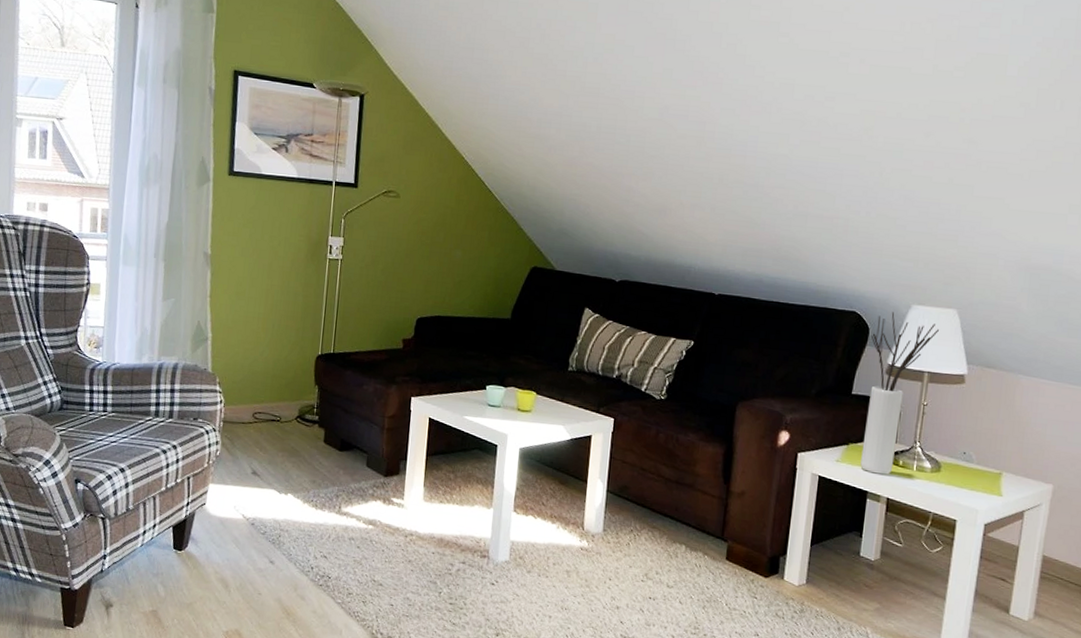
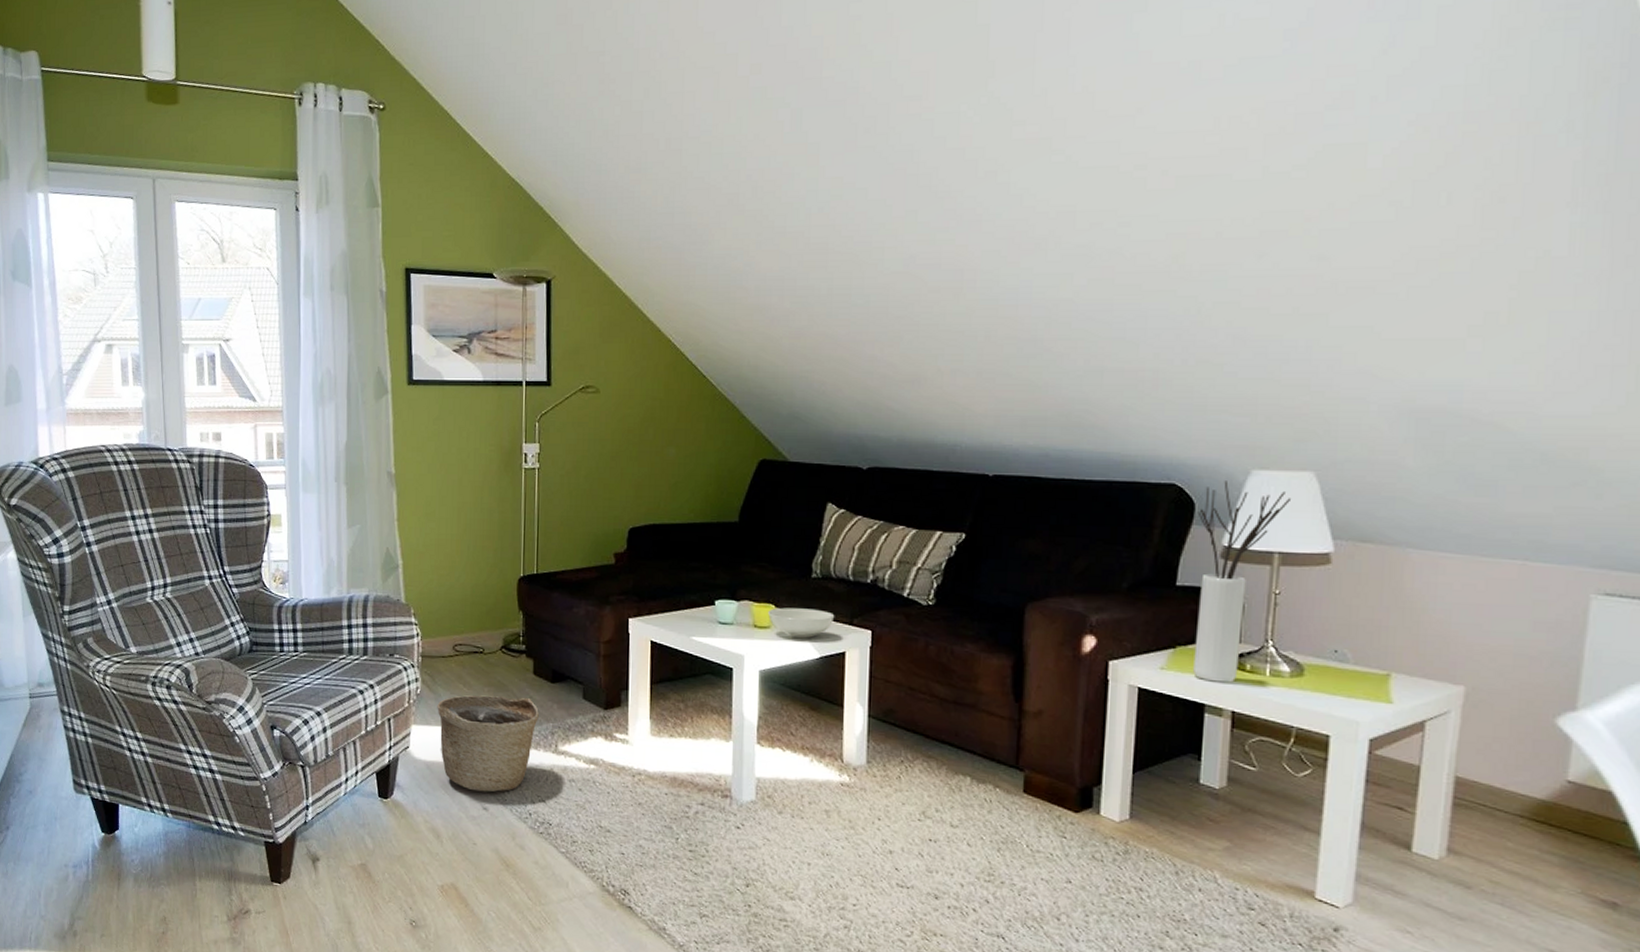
basket: none [234,458,326,547] -> present [437,694,539,792]
bowl: none [529,395,585,422] -> present [767,607,835,638]

